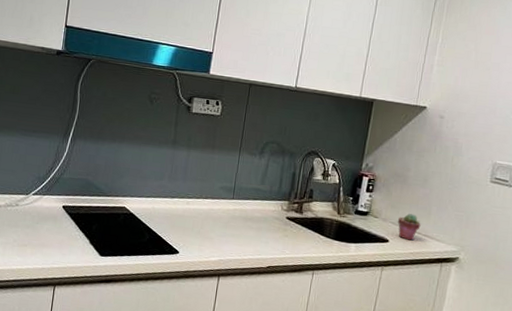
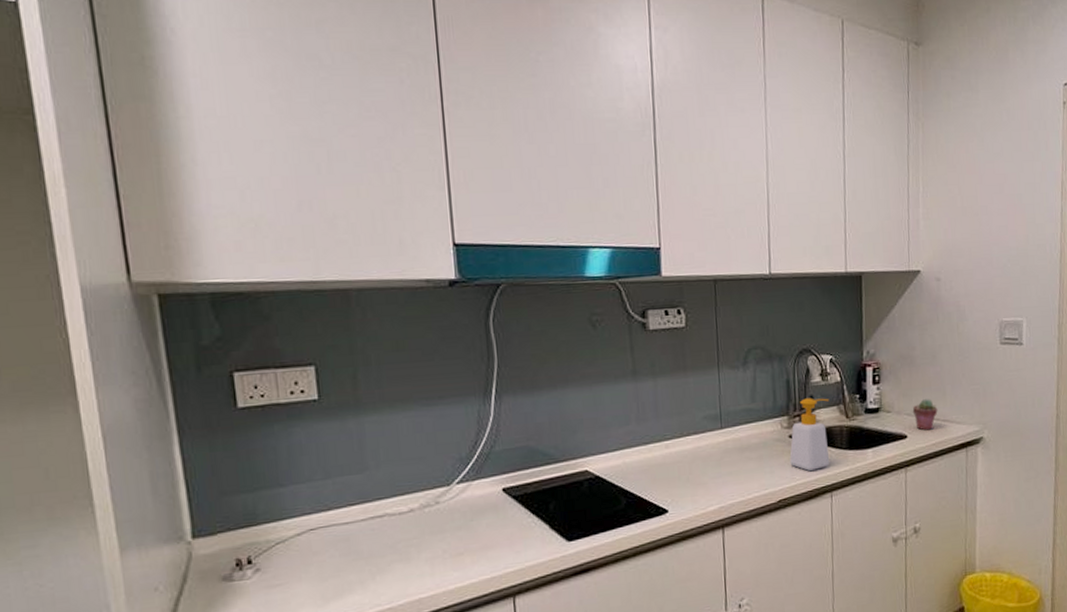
soap bottle: none [283,190,326,250] -> present [789,398,830,471]

